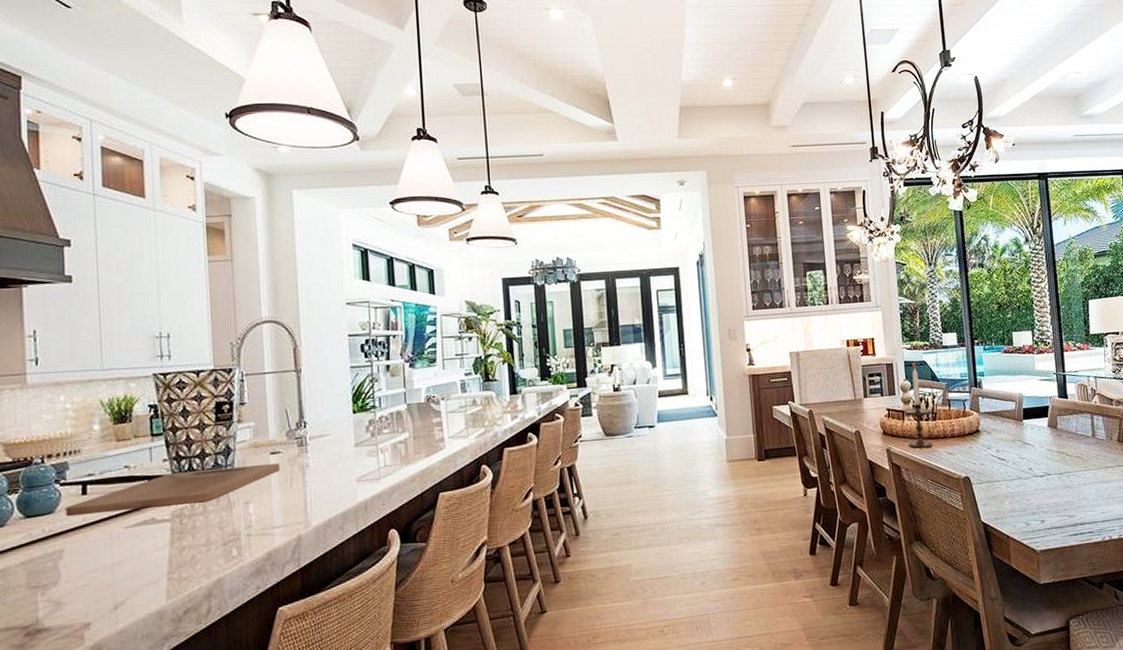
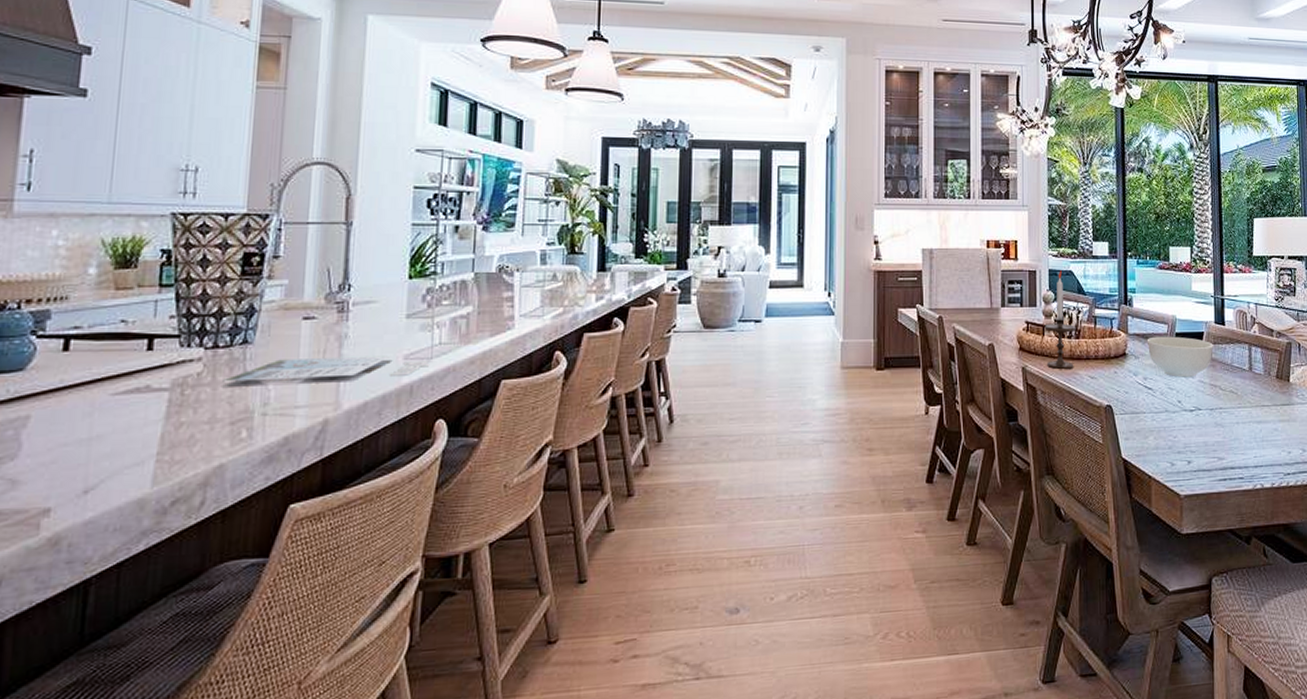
cutting board: present [65,463,281,517] -> none [38,330,314,377]
magazine: none [212,479,379,515] -> present [222,355,430,387]
bowl: none [997,411,1059,448] -> present [1146,336,1213,377]

